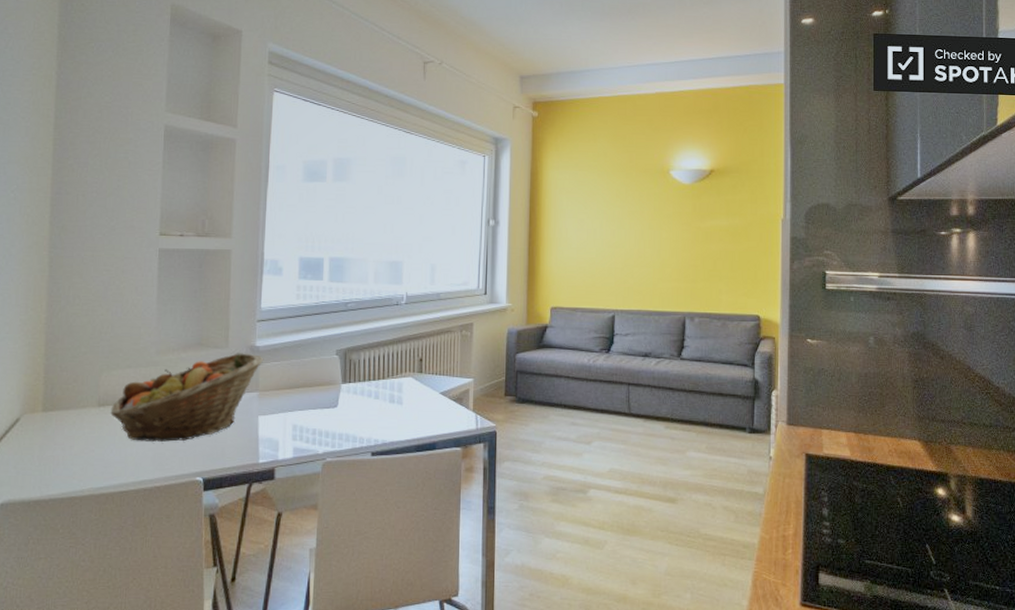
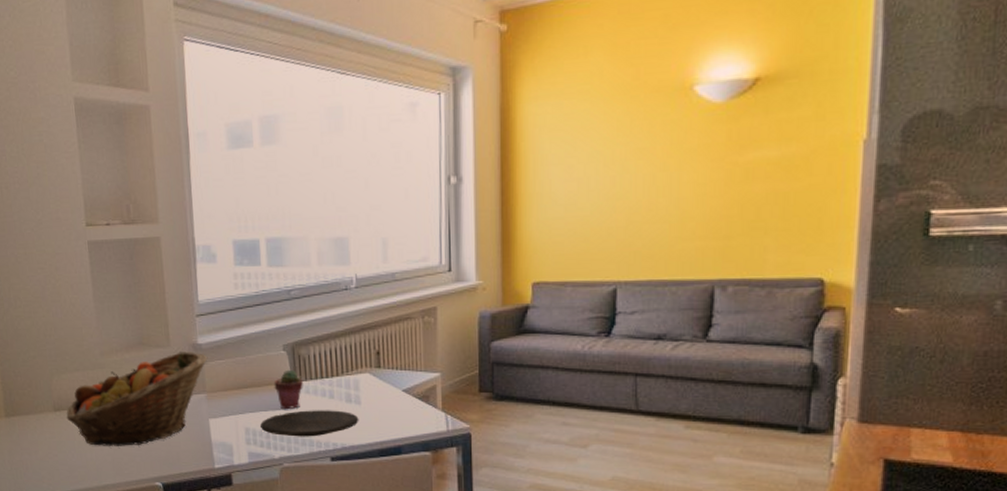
plate: none [308,409,400,434] -> present [260,410,359,437]
potted succulent: none [324,372,352,408] -> present [274,369,303,409]

